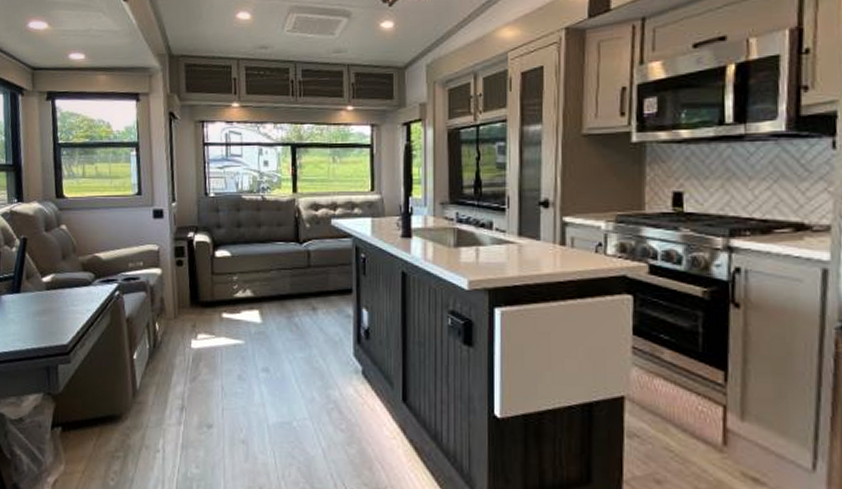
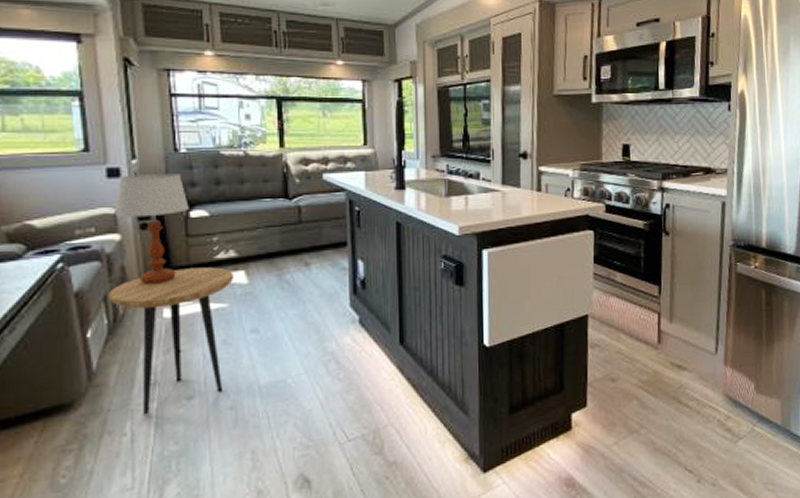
side table: none [151,304,250,436] -> present [109,267,235,415]
table lamp: none [157,216,215,316] -> present [114,174,189,284]

